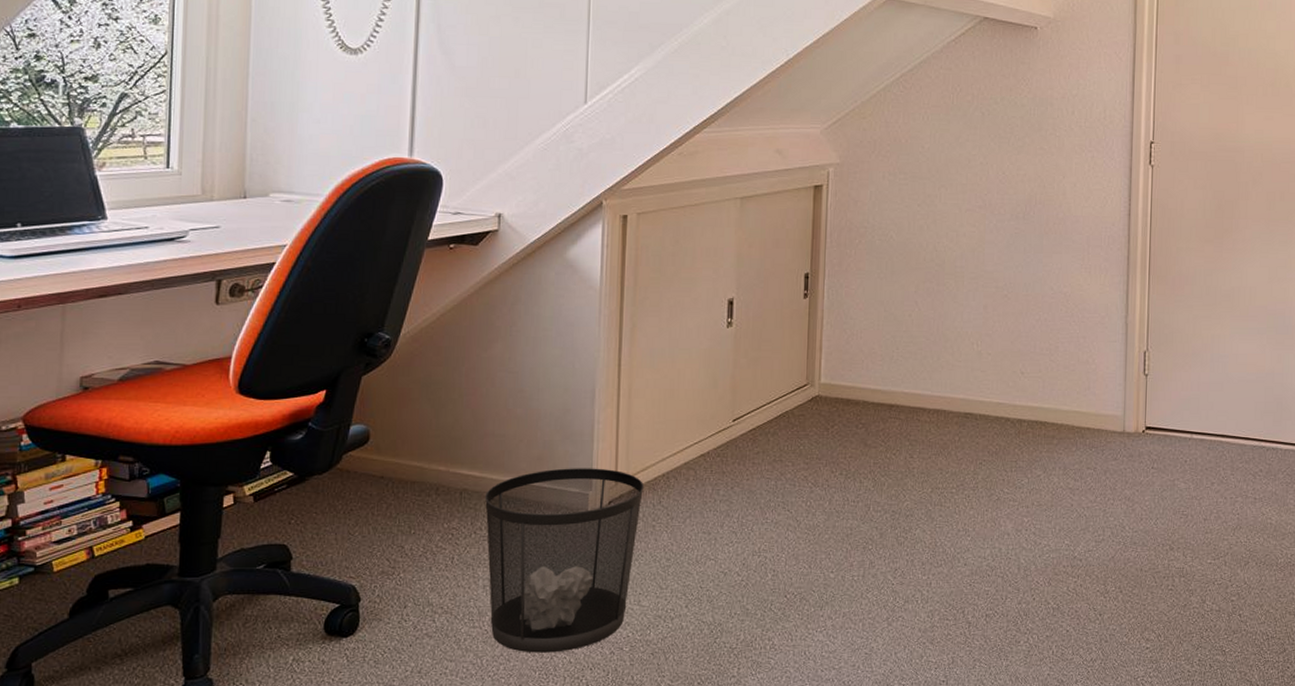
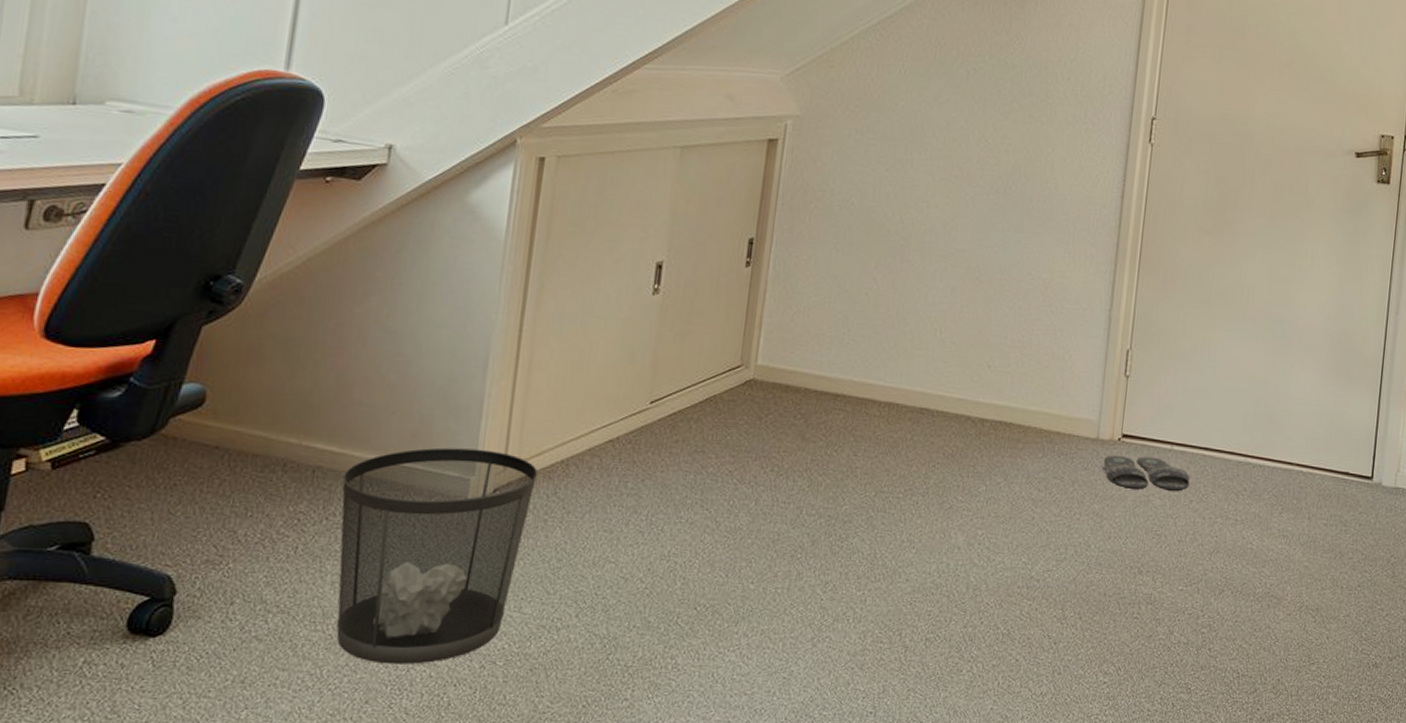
slippers: none [1129,446,1210,475] -> present [1101,455,1190,491]

